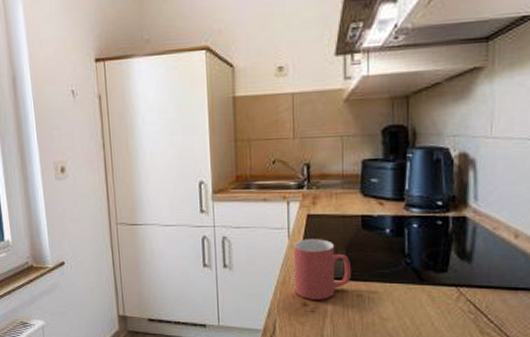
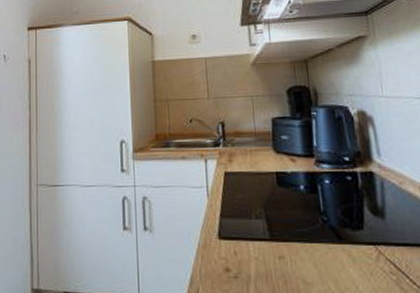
mug: present [294,239,352,300] -> none [213,197,272,264]

